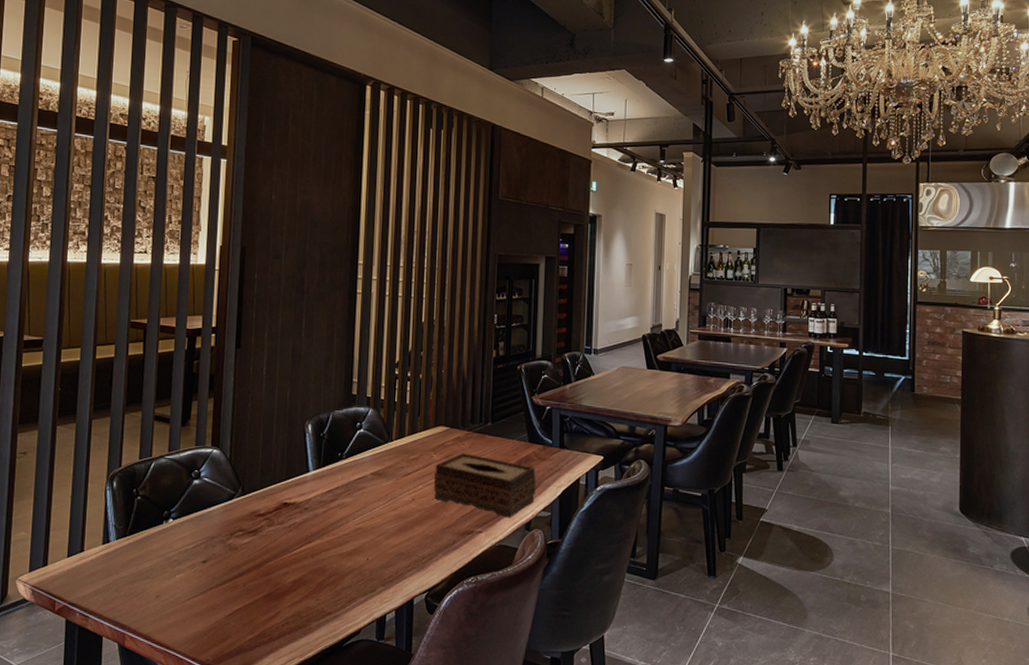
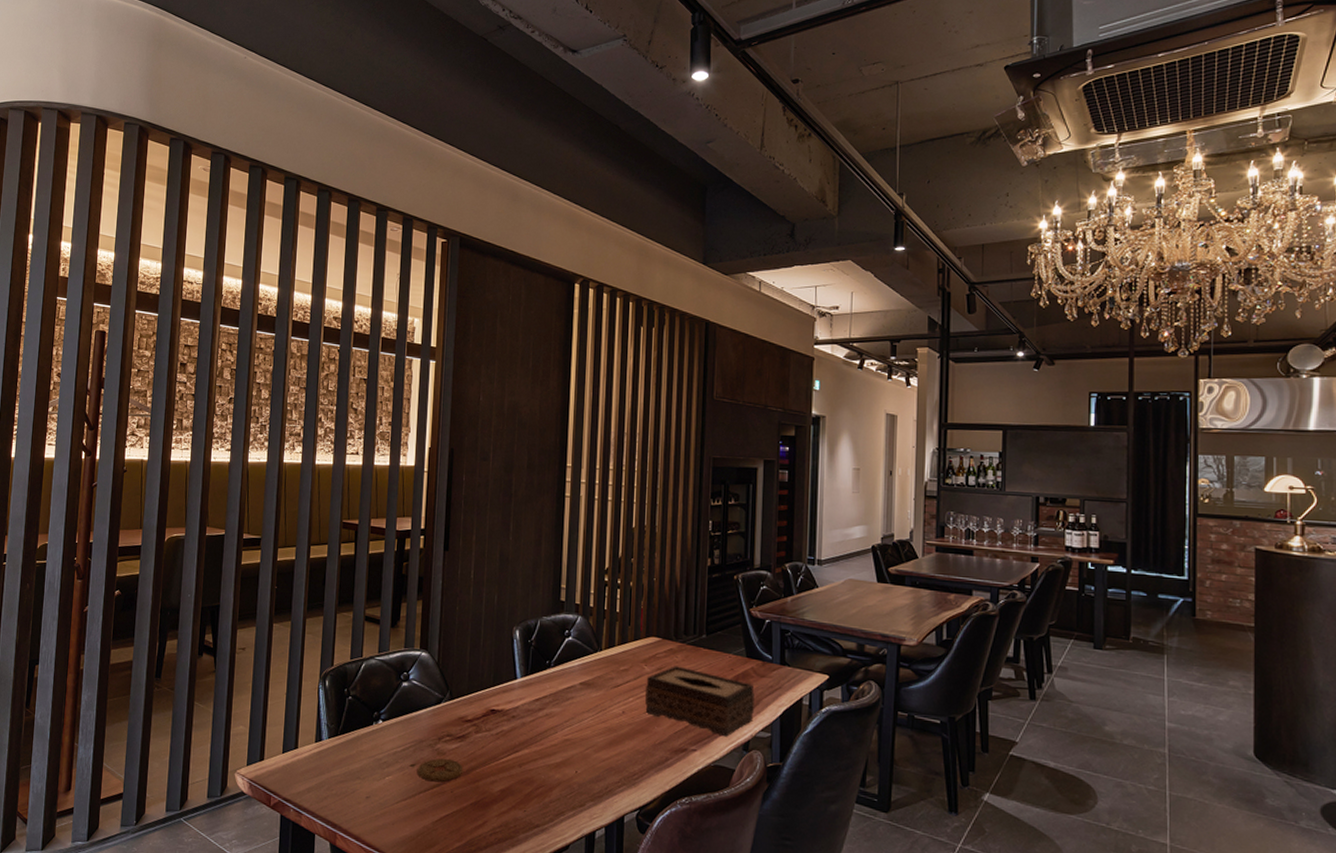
coaster: none [208,554,256,577] -> present [417,758,464,782]

